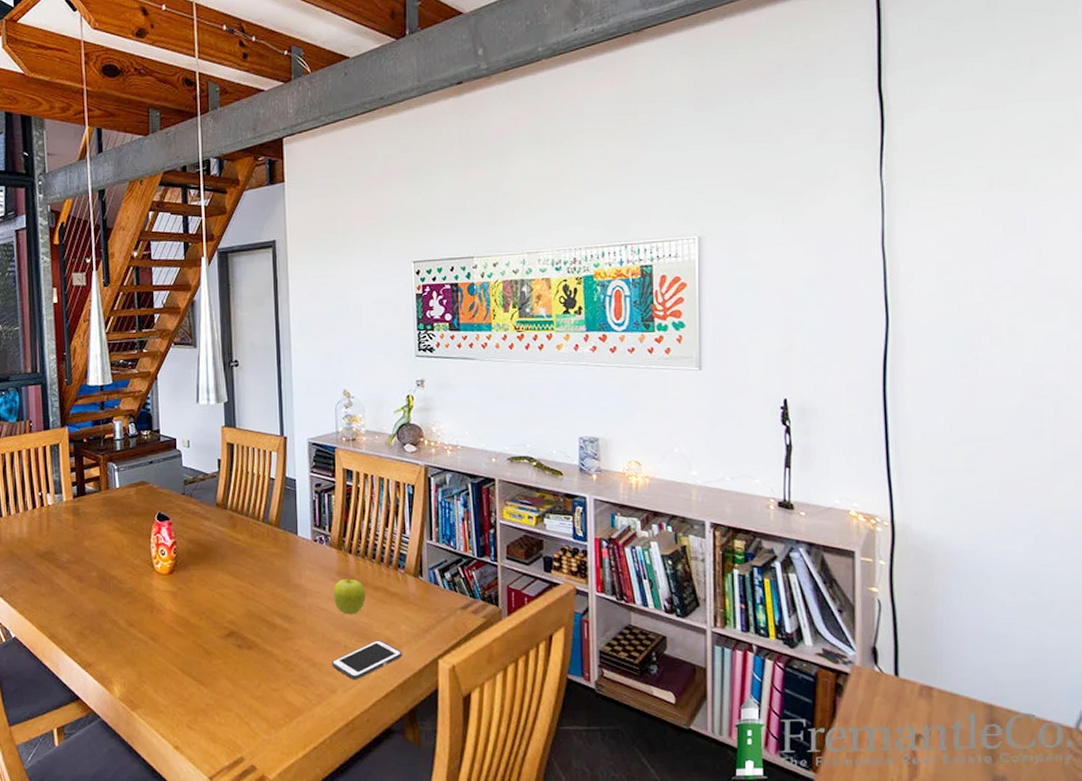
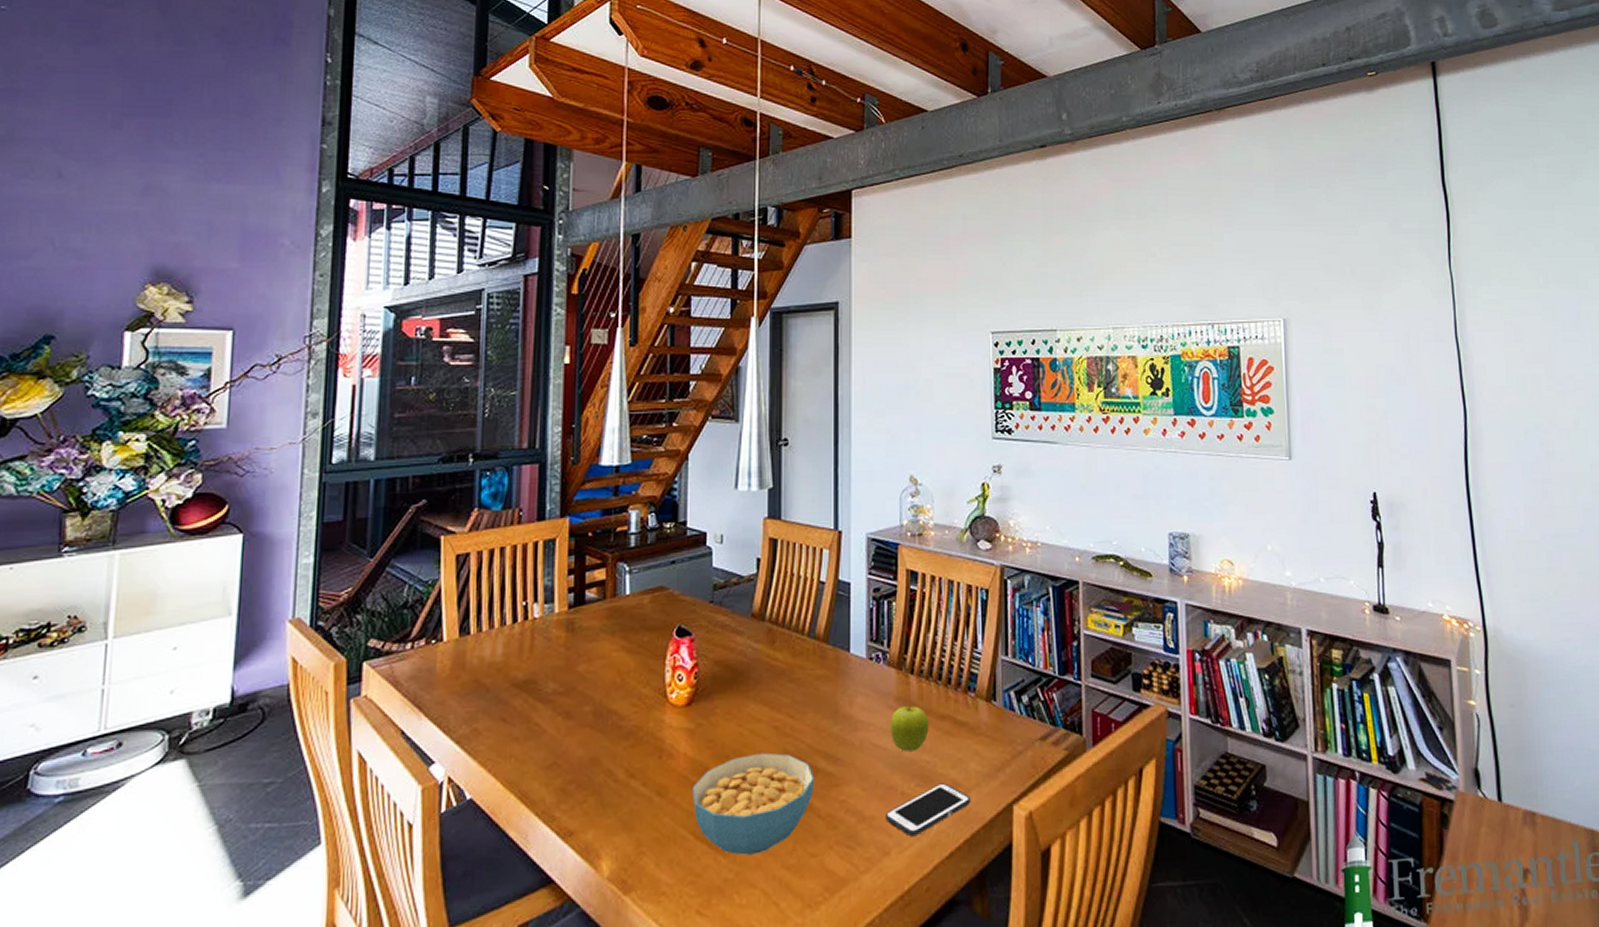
cereal bowl: none [178,611,274,687] -> present [693,752,815,855]

